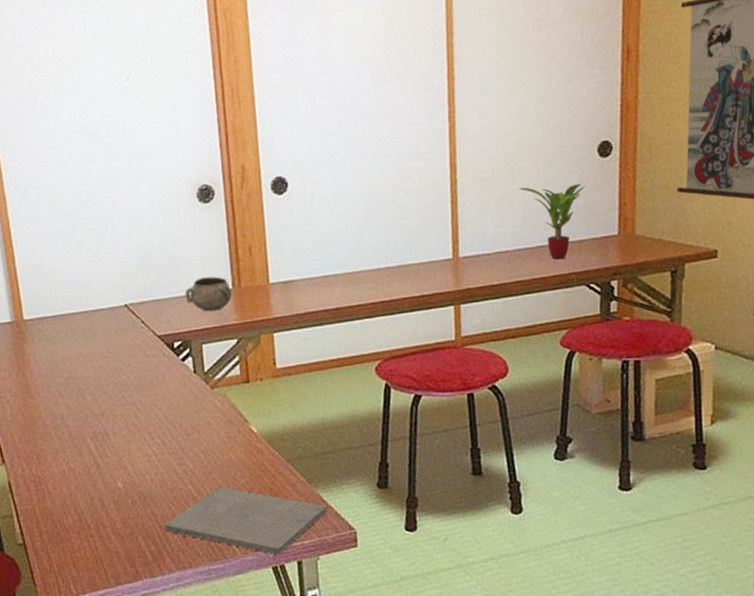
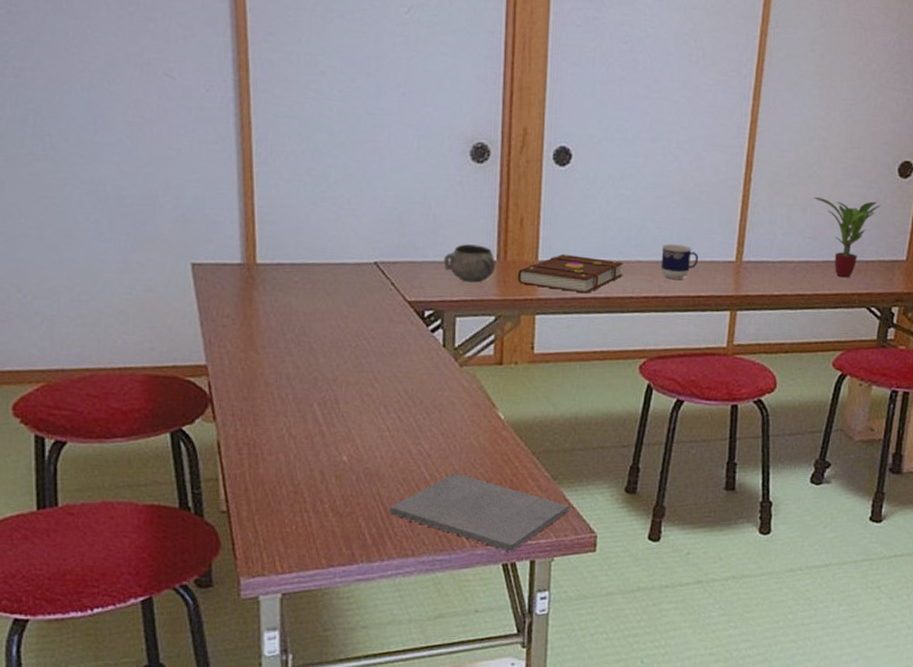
book: none [252,273,349,308] -> present [517,253,624,294]
cup: none [381,250,418,283] -> present [660,244,699,279]

